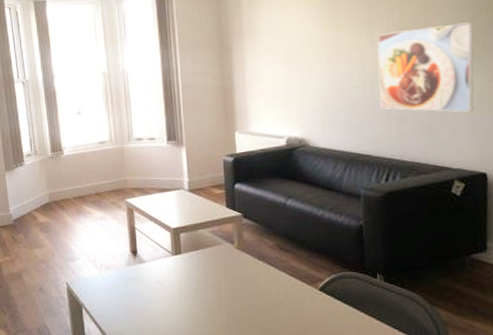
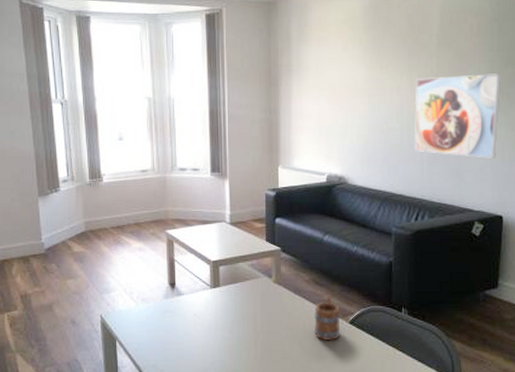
mug: none [281,261,310,309] -> present [314,295,341,342]

